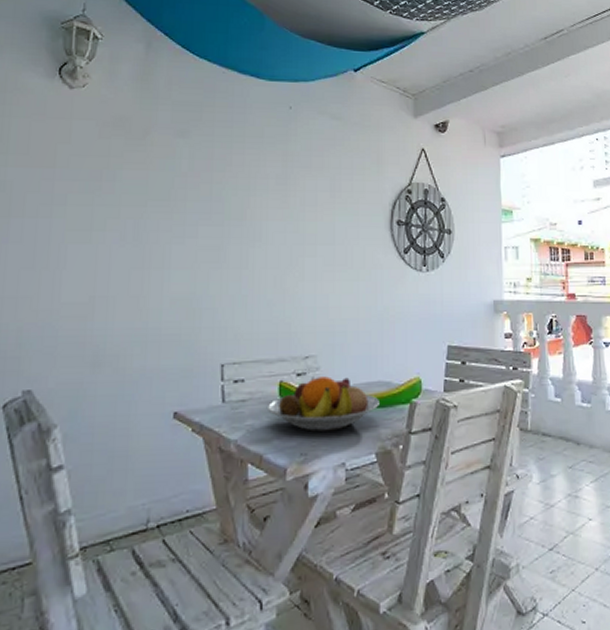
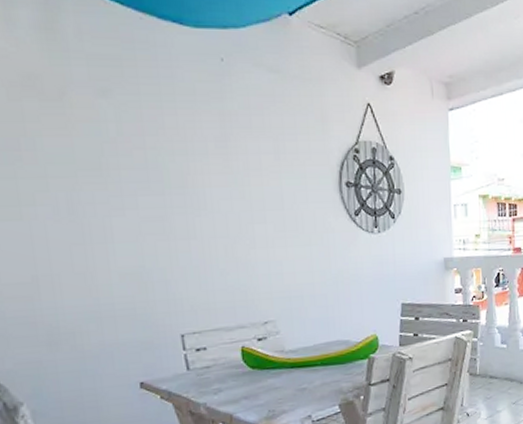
fruit bowl: present [268,376,379,432] -> none [232,339,340,390]

